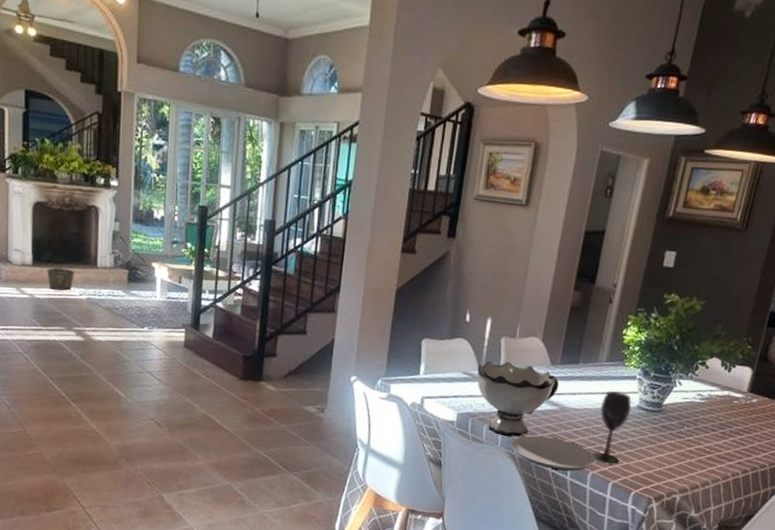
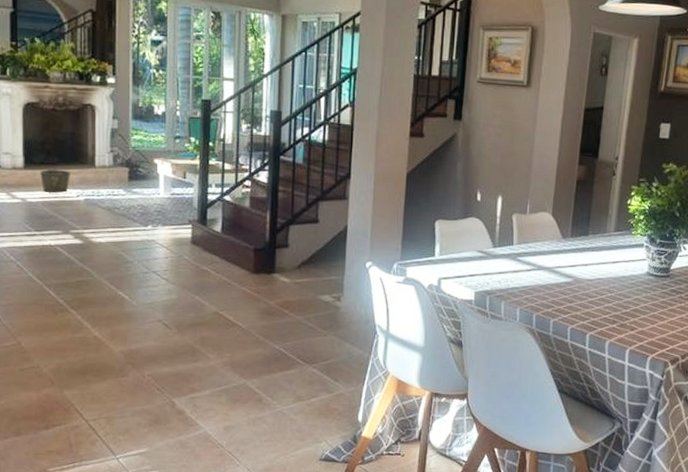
bowl: present [477,361,560,437] -> none [491,238,572,312]
plate: present [511,436,596,471] -> none [529,309,612,341]
wine glass: present [593,390,632,464] -> none [609,259,642,330]

